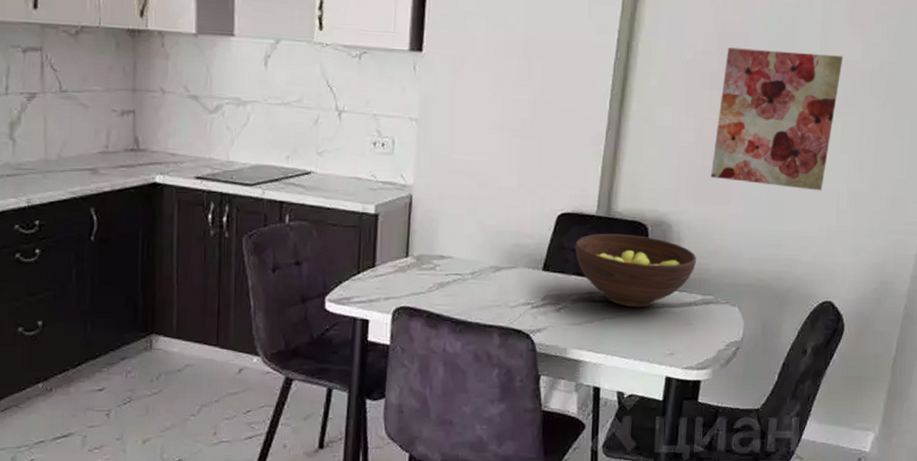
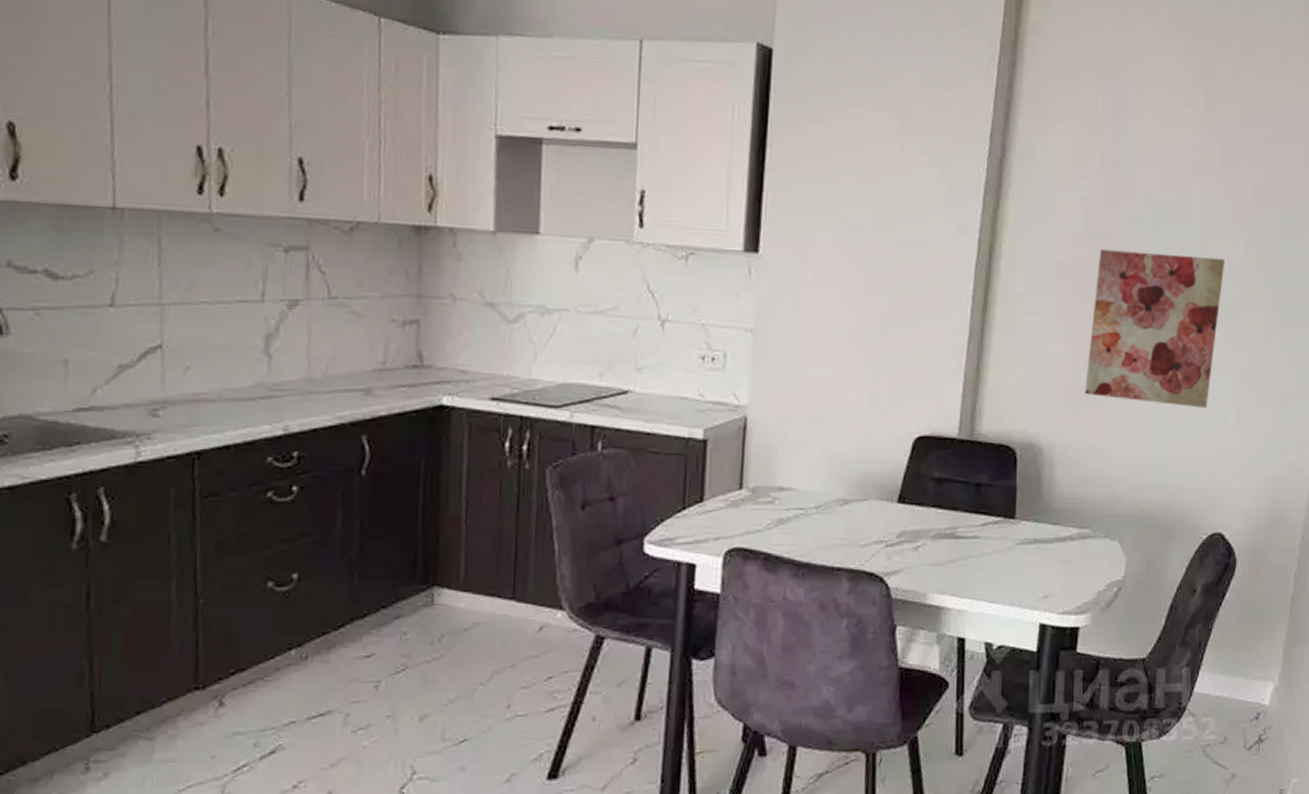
fruit bowl: present [575,233,696,308] -> none [934,458,1071,544]

